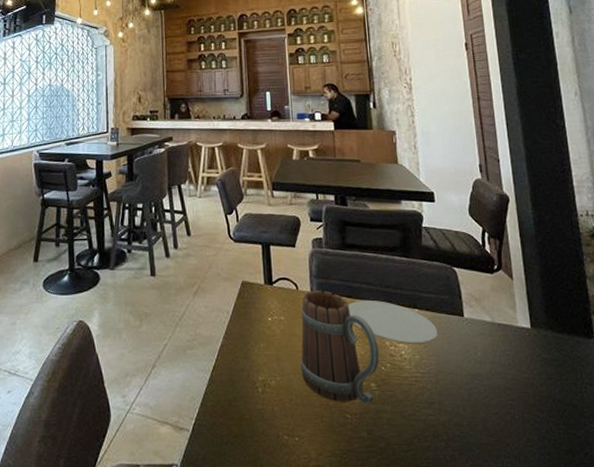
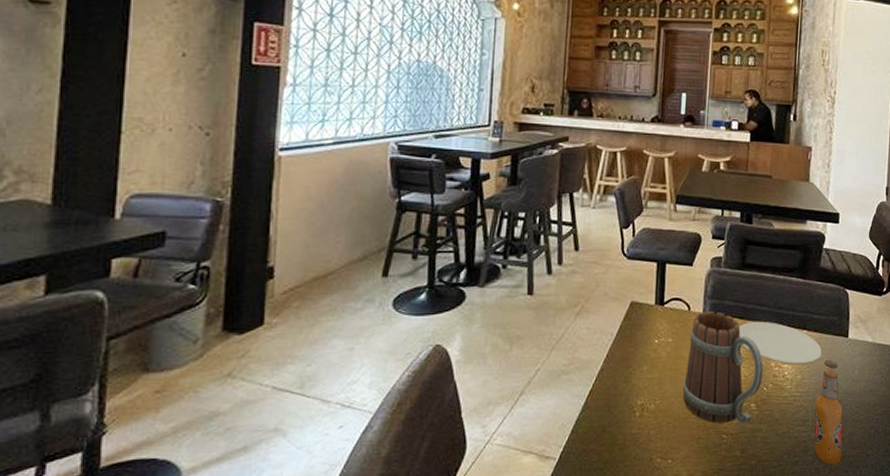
beer bottle: none [439,339,479,454] -> present [813,359,844,466]

